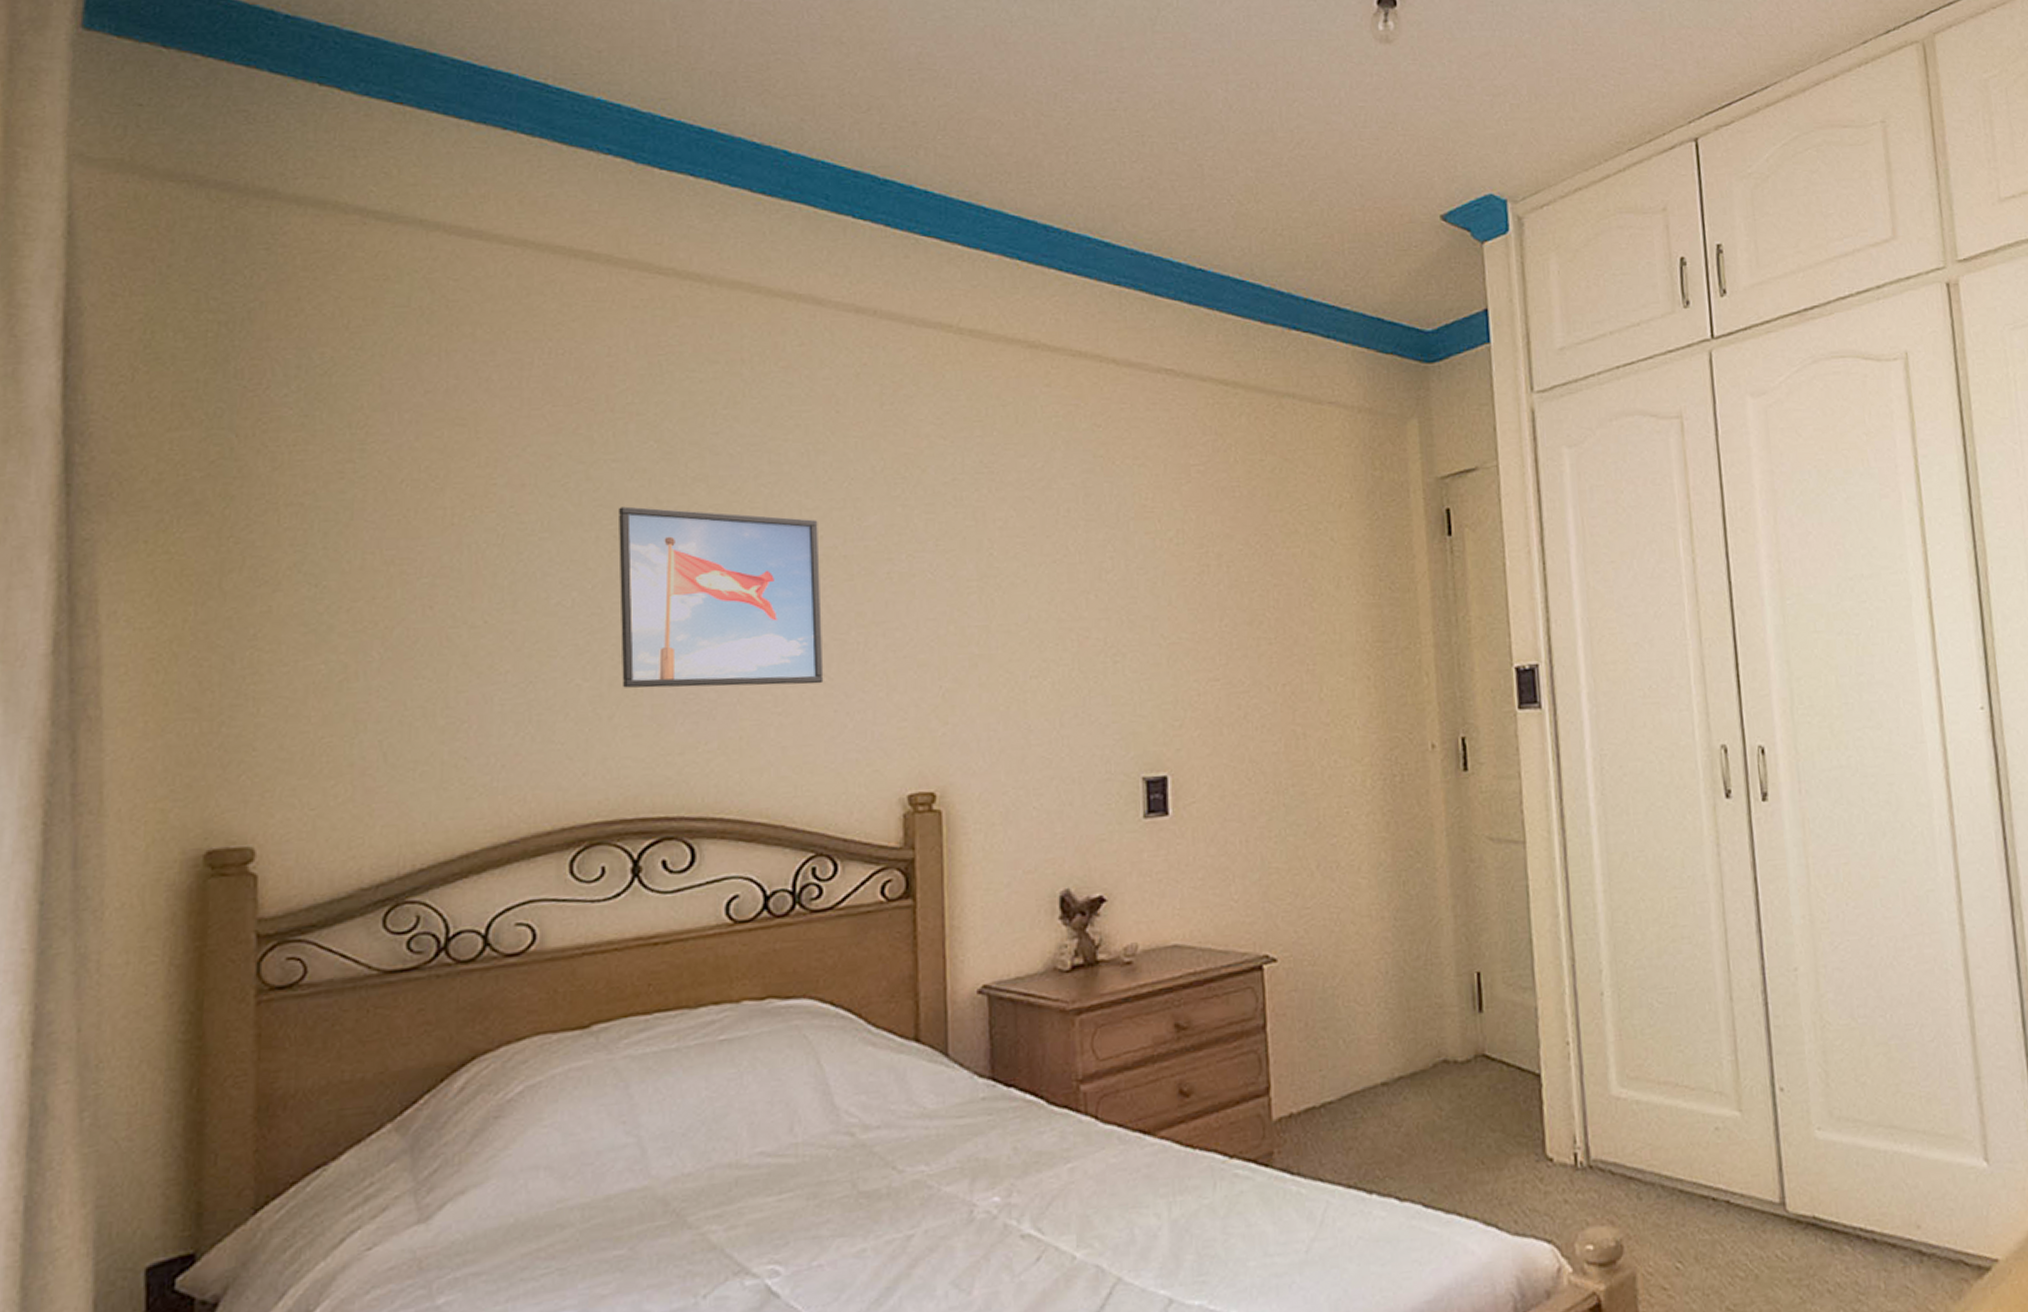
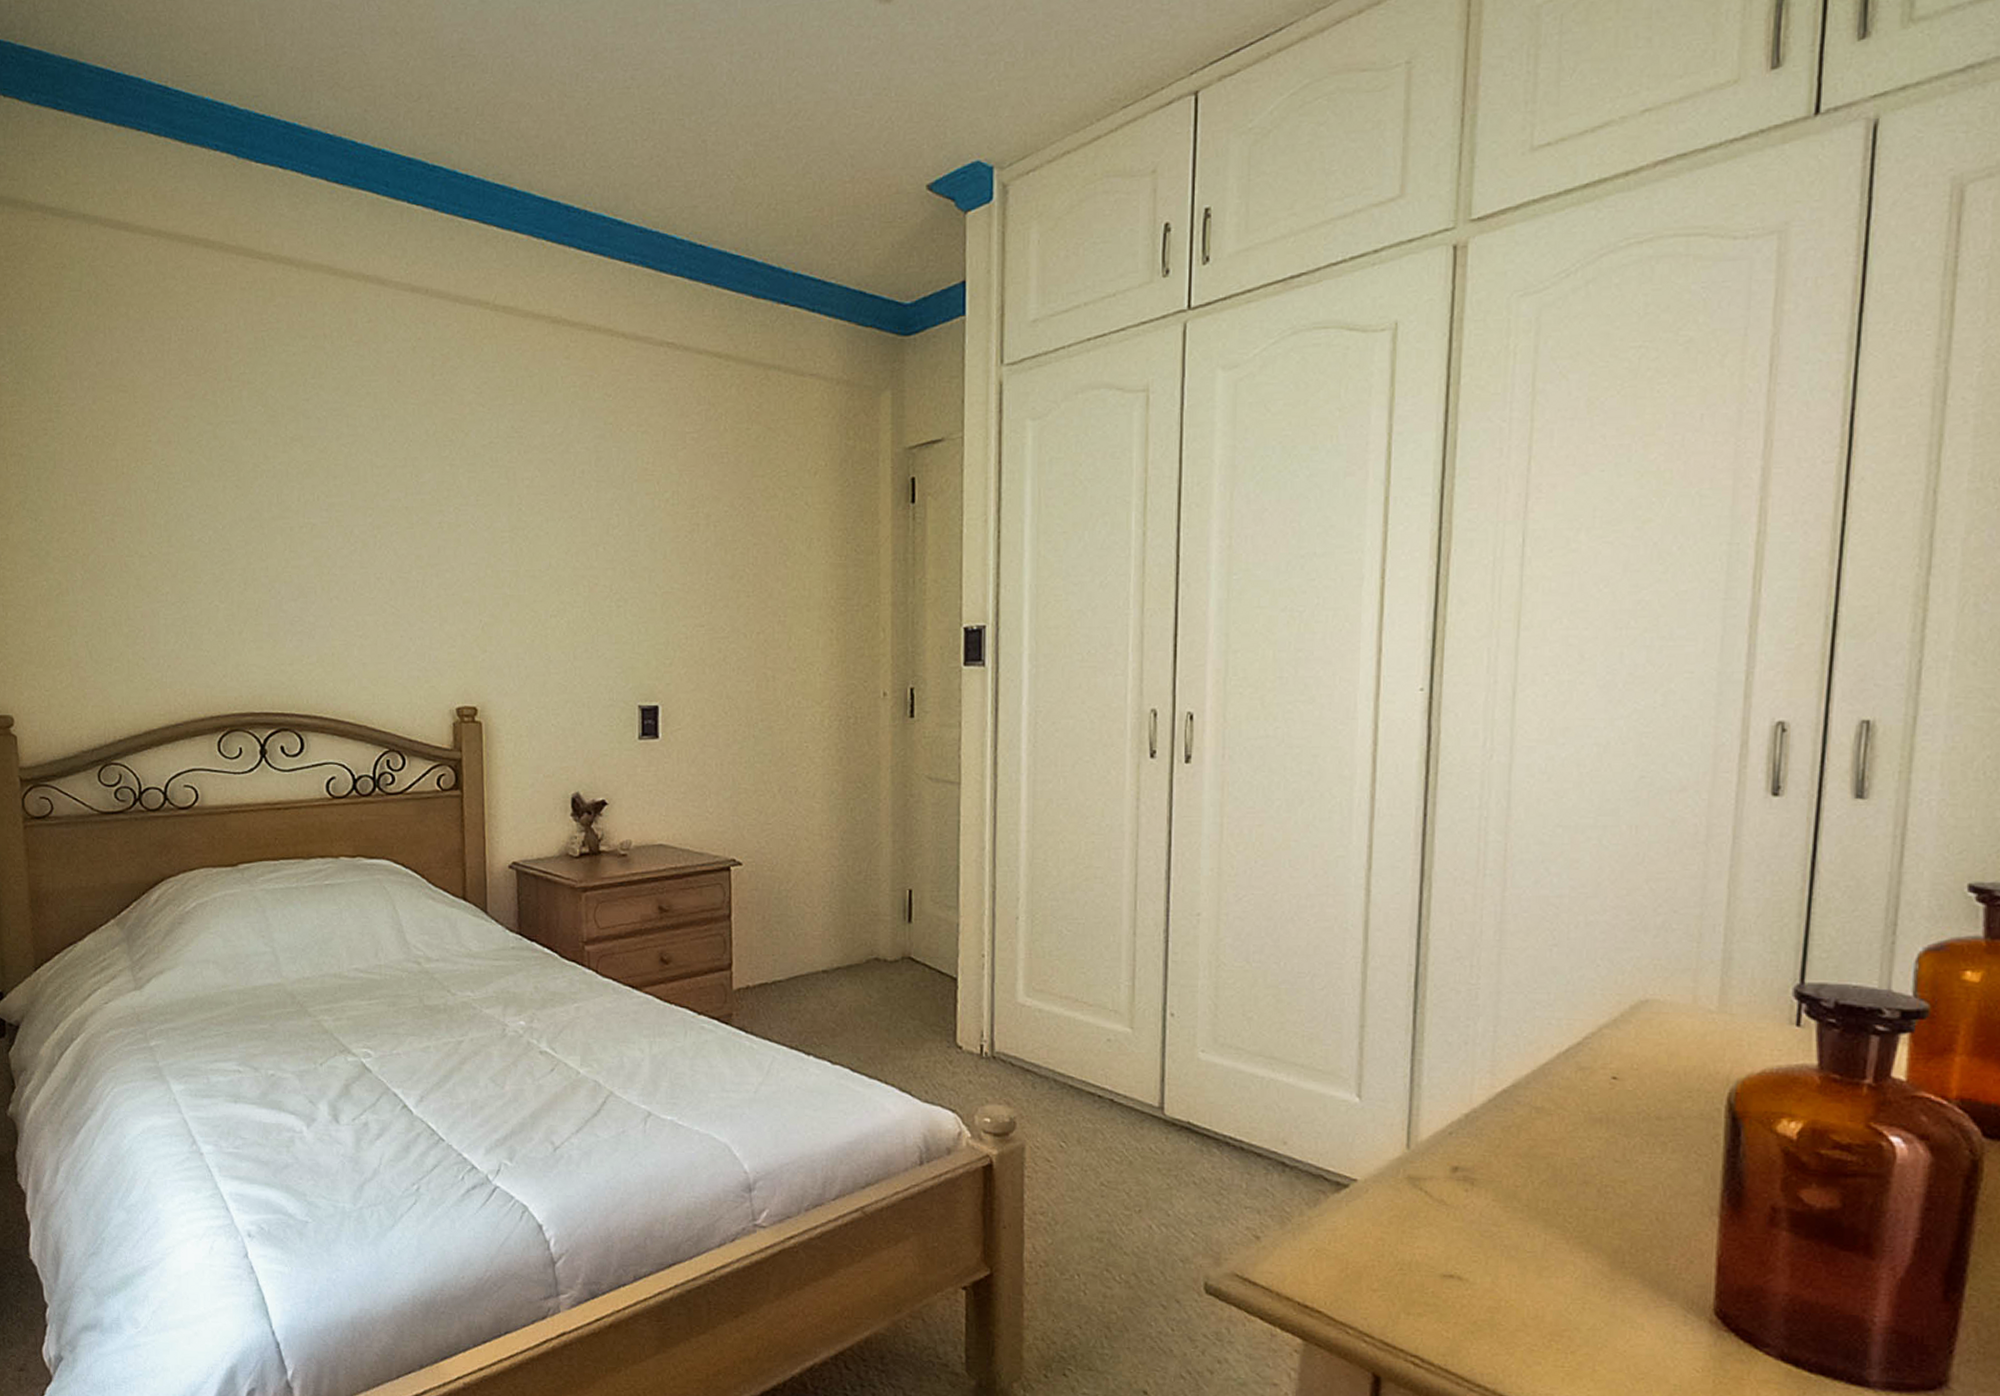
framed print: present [617,506,824,688] -> none [238,461,392,614]

